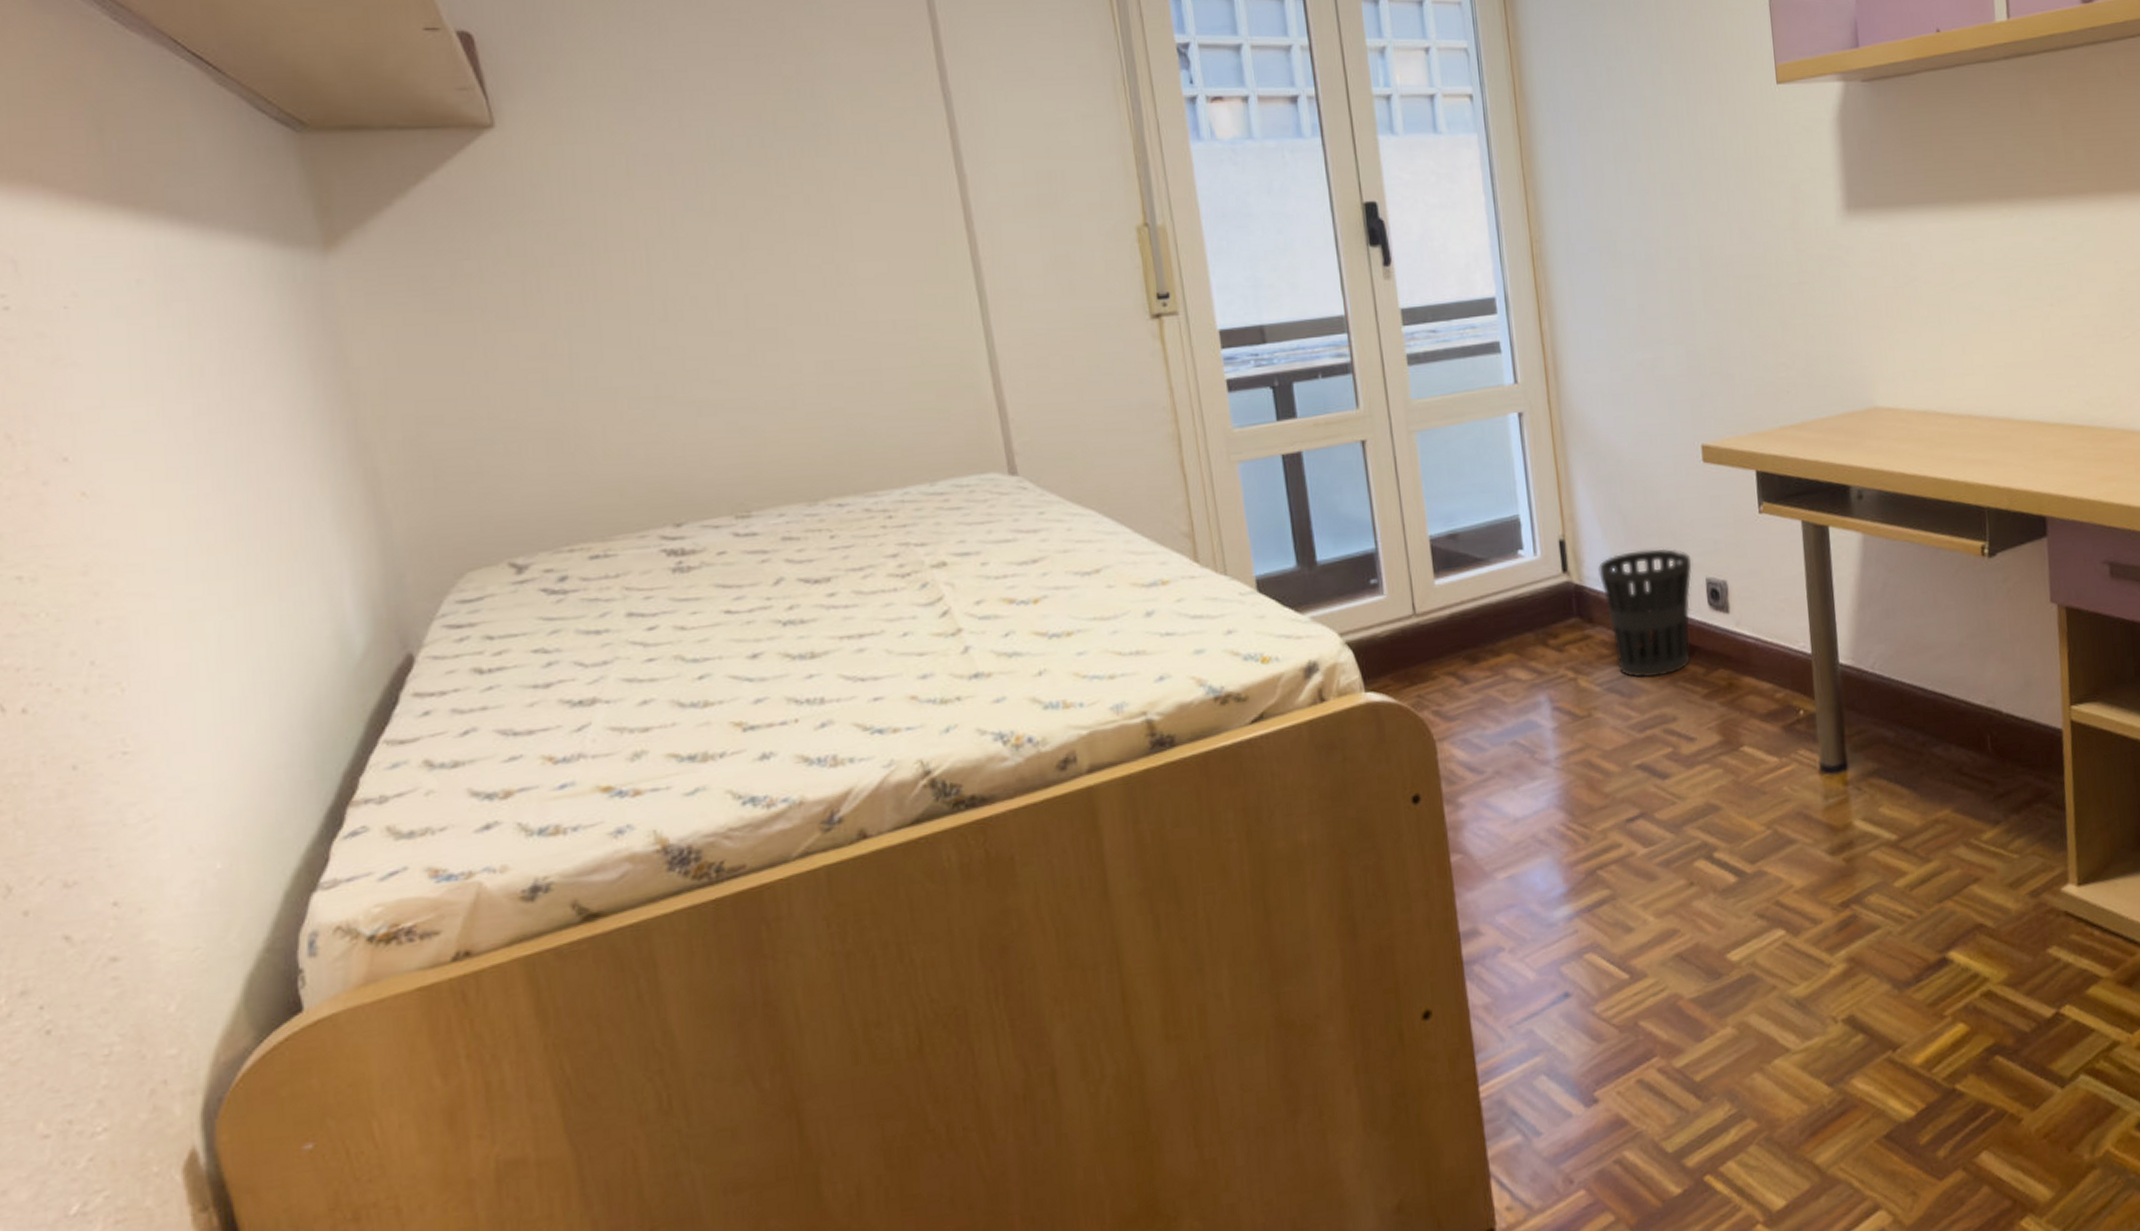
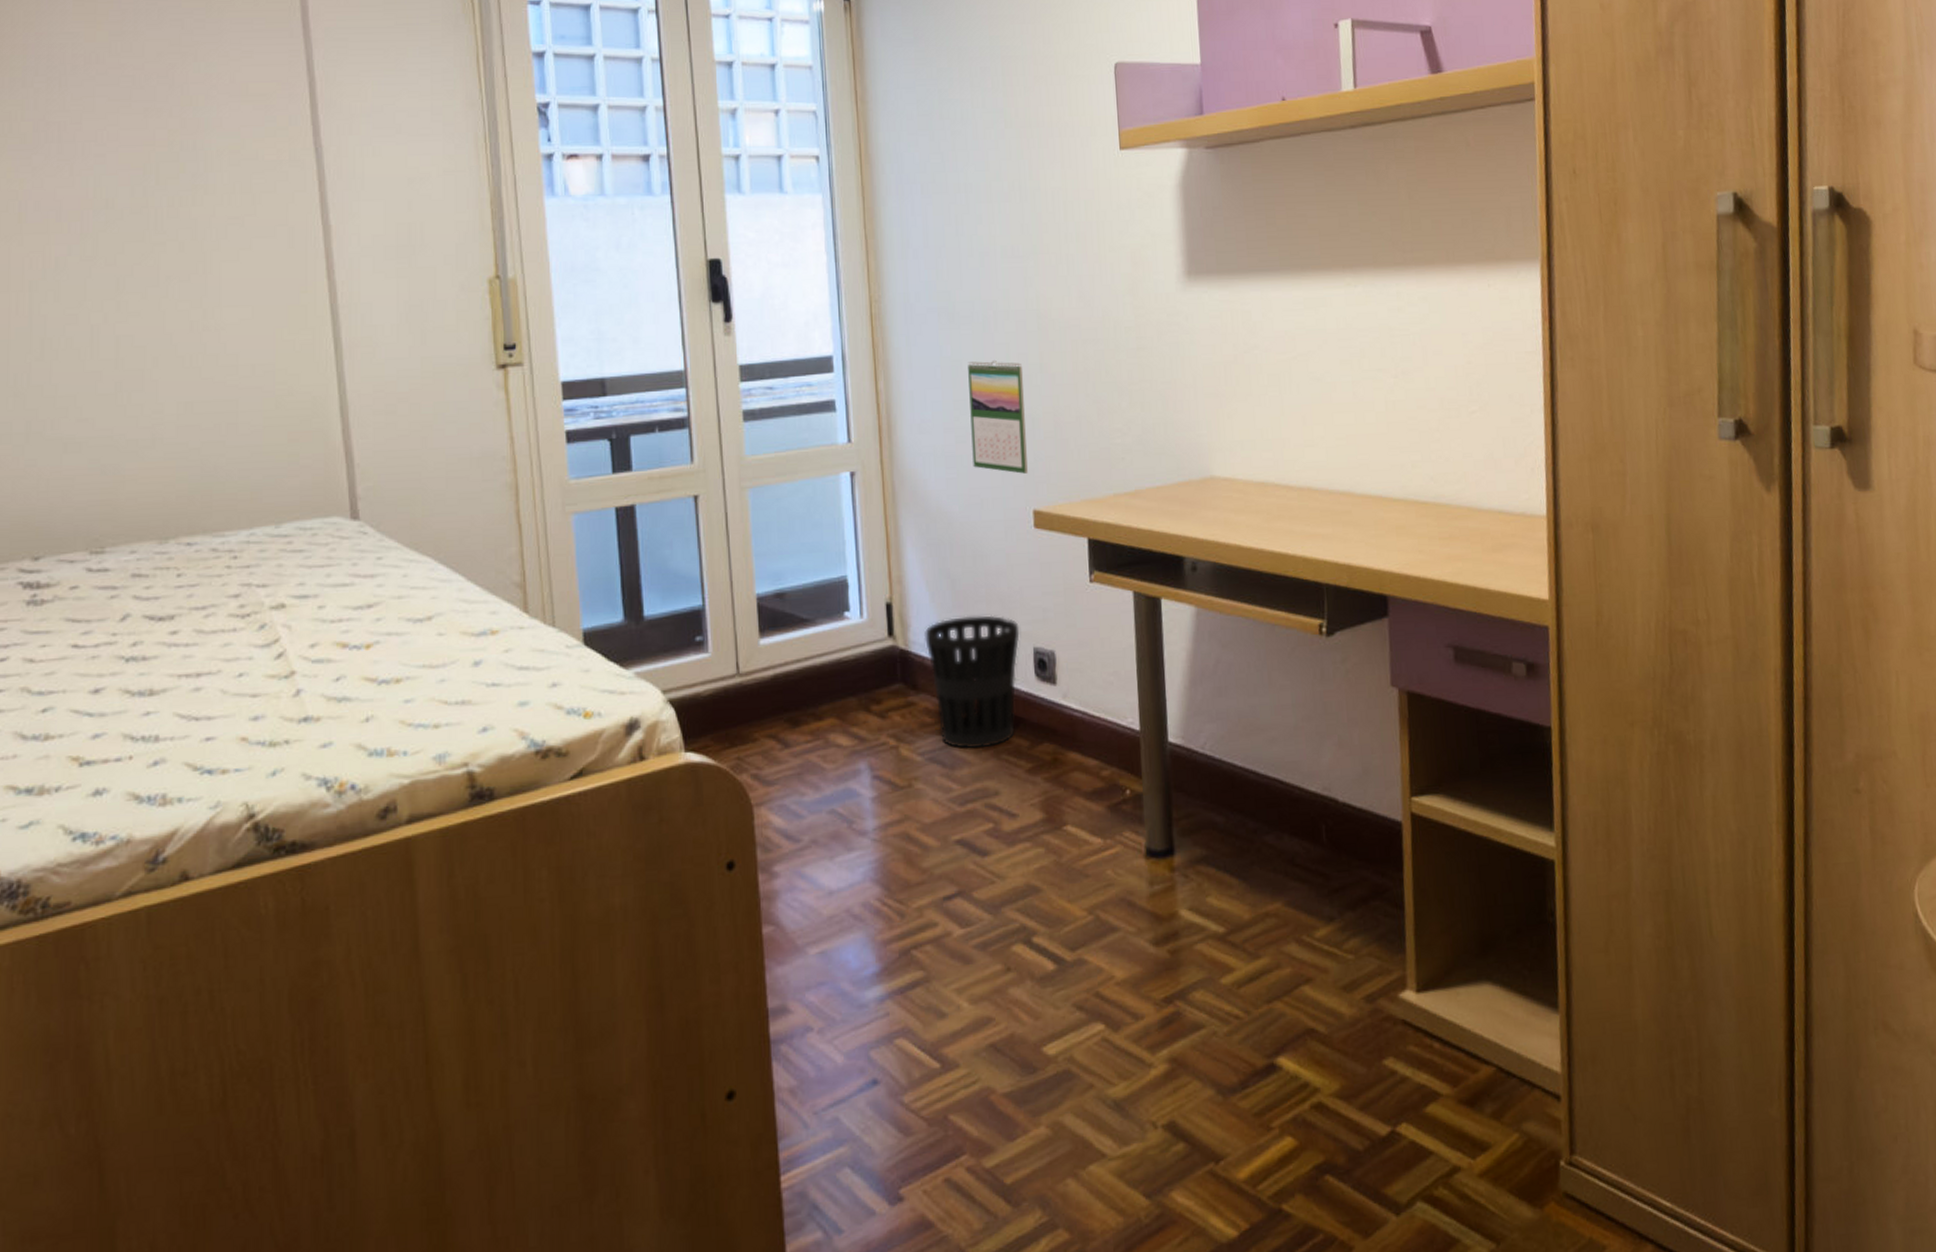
calendar: none [1631,298,1695,410] -> present [968,361,1028,474]

